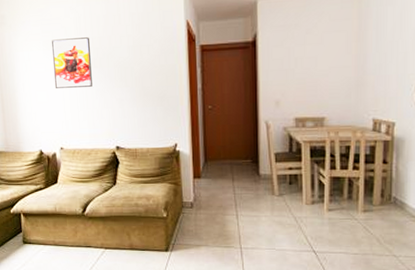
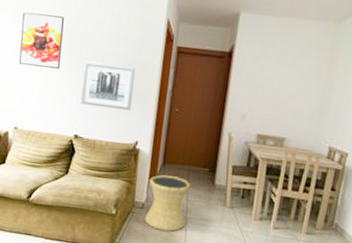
wall art: none [114,73,165,117] -> present [80,61,135,111]
side table: none [195,172,237,227] -> present [144,175,190,232]

